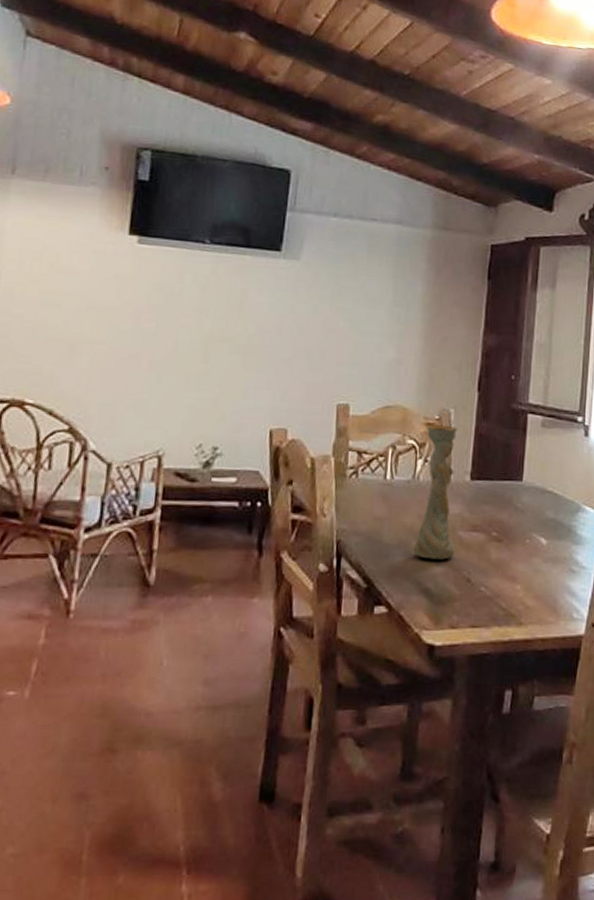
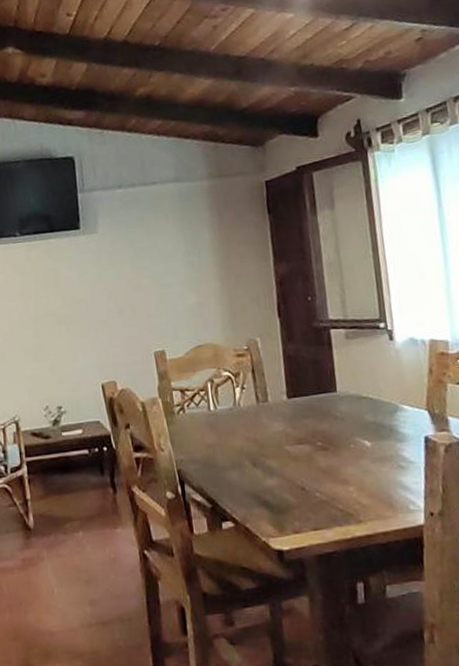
vase: present [413,424,458,560] -> none [237,352,286,475]

